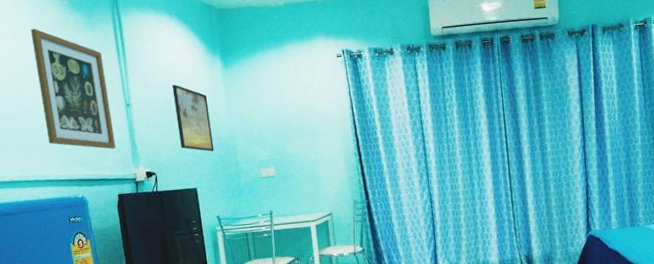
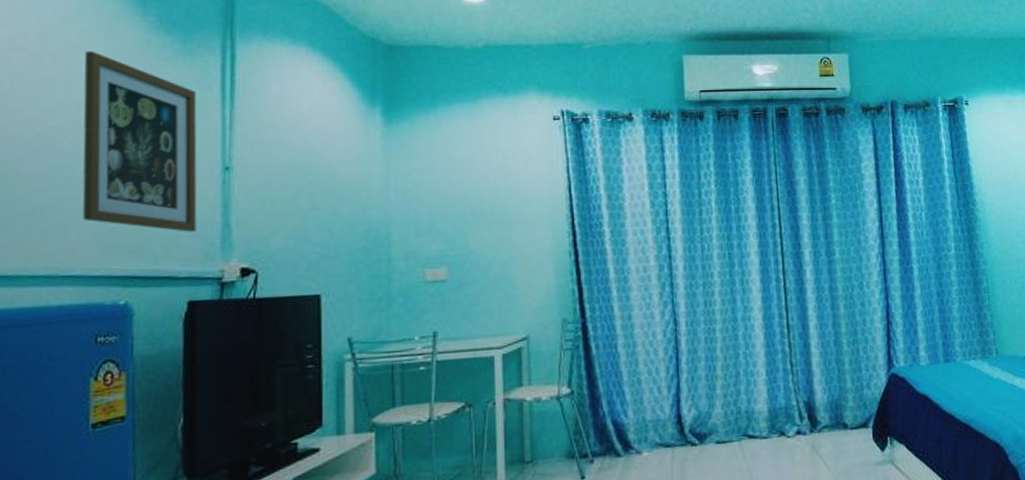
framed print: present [172,84,215,152] -> none [301,143,356,242]

